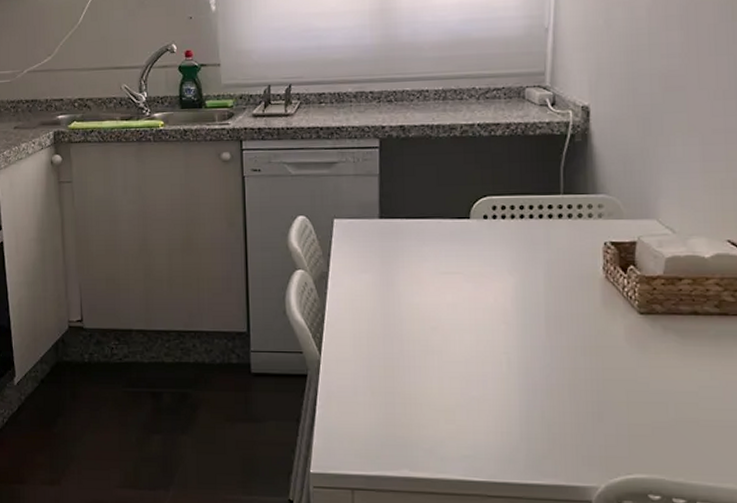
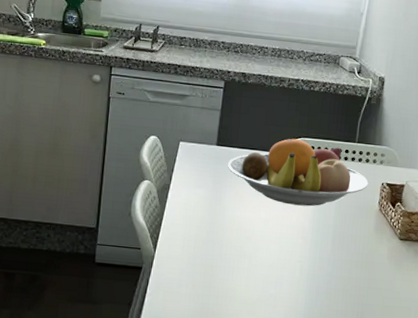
fruit bowl: none [397,196,585,282] -> present [228,136,369,207]

